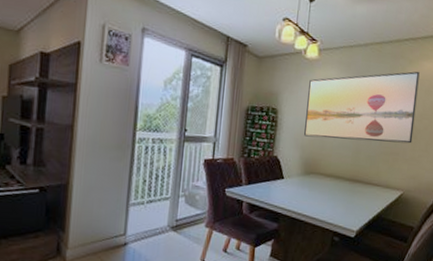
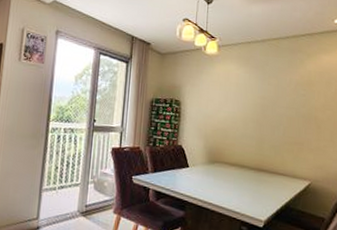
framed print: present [304,71,420,144] -> none [207,64,319,134]

